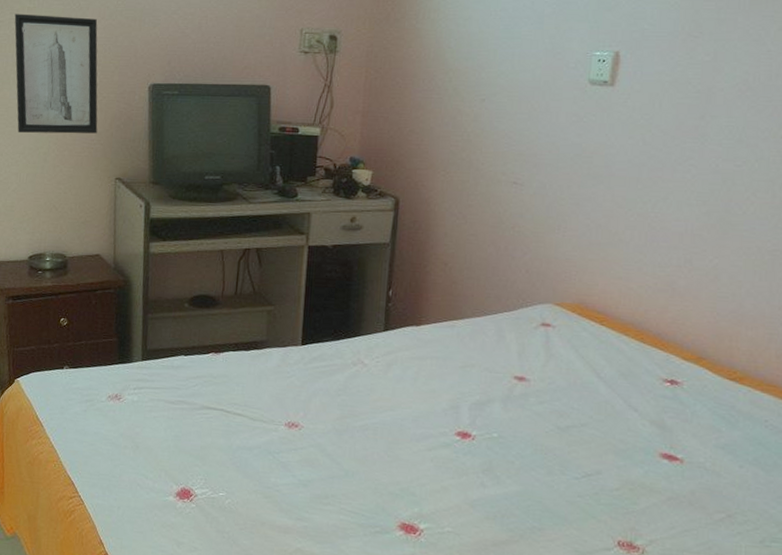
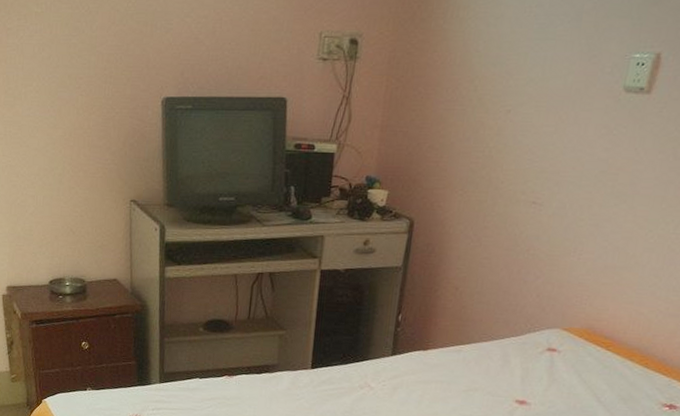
wall art: present [14,13,98,134] -> none [22,19,111,153]

